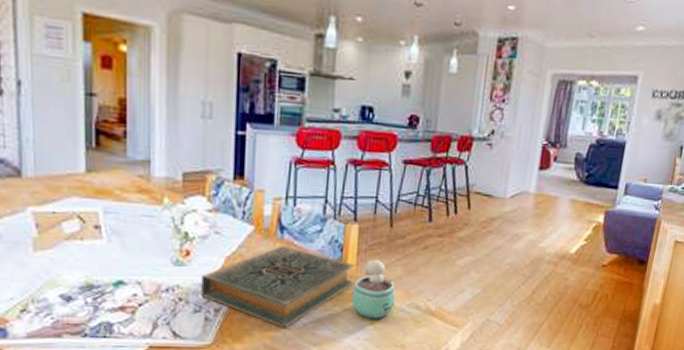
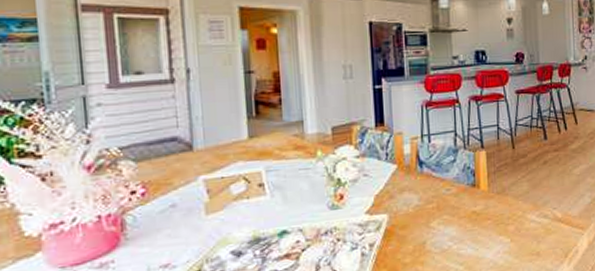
hardback book: present [201,244,356,328] -> none [355,177,489,253]
chocolate milk: present [351,259,395,319] -> none [487,179,525,233]

